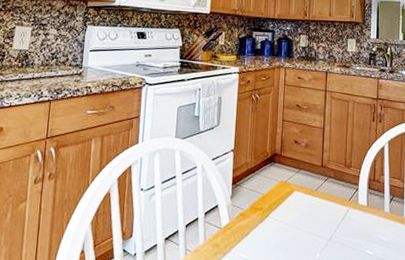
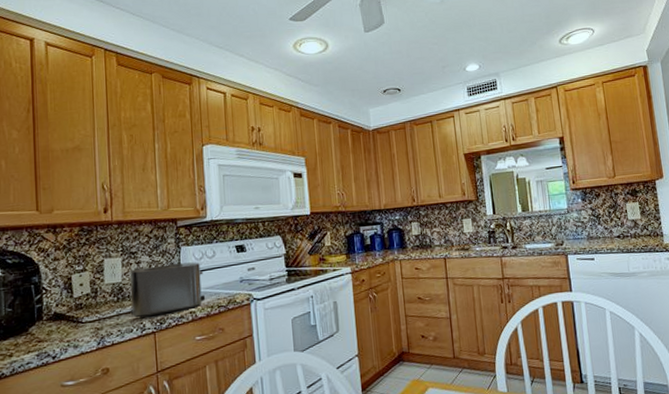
toaster: none [31,39,104,86] -> present [129,262,206,319]

